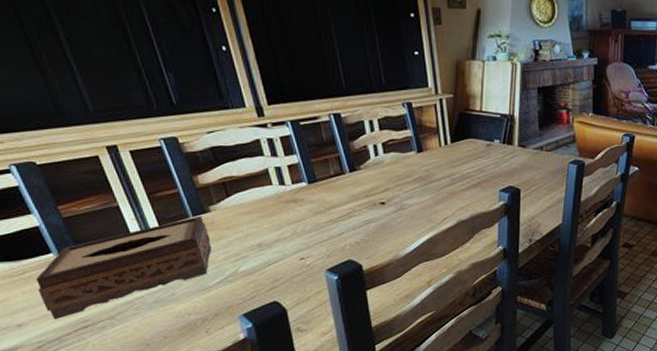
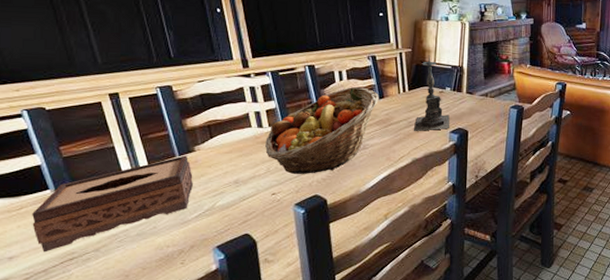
fruit basket: none [289,139,417,237] -> present [265,87,379,174]
candle holder: none [457,102,499,190] -> present [413,55,450,131]

